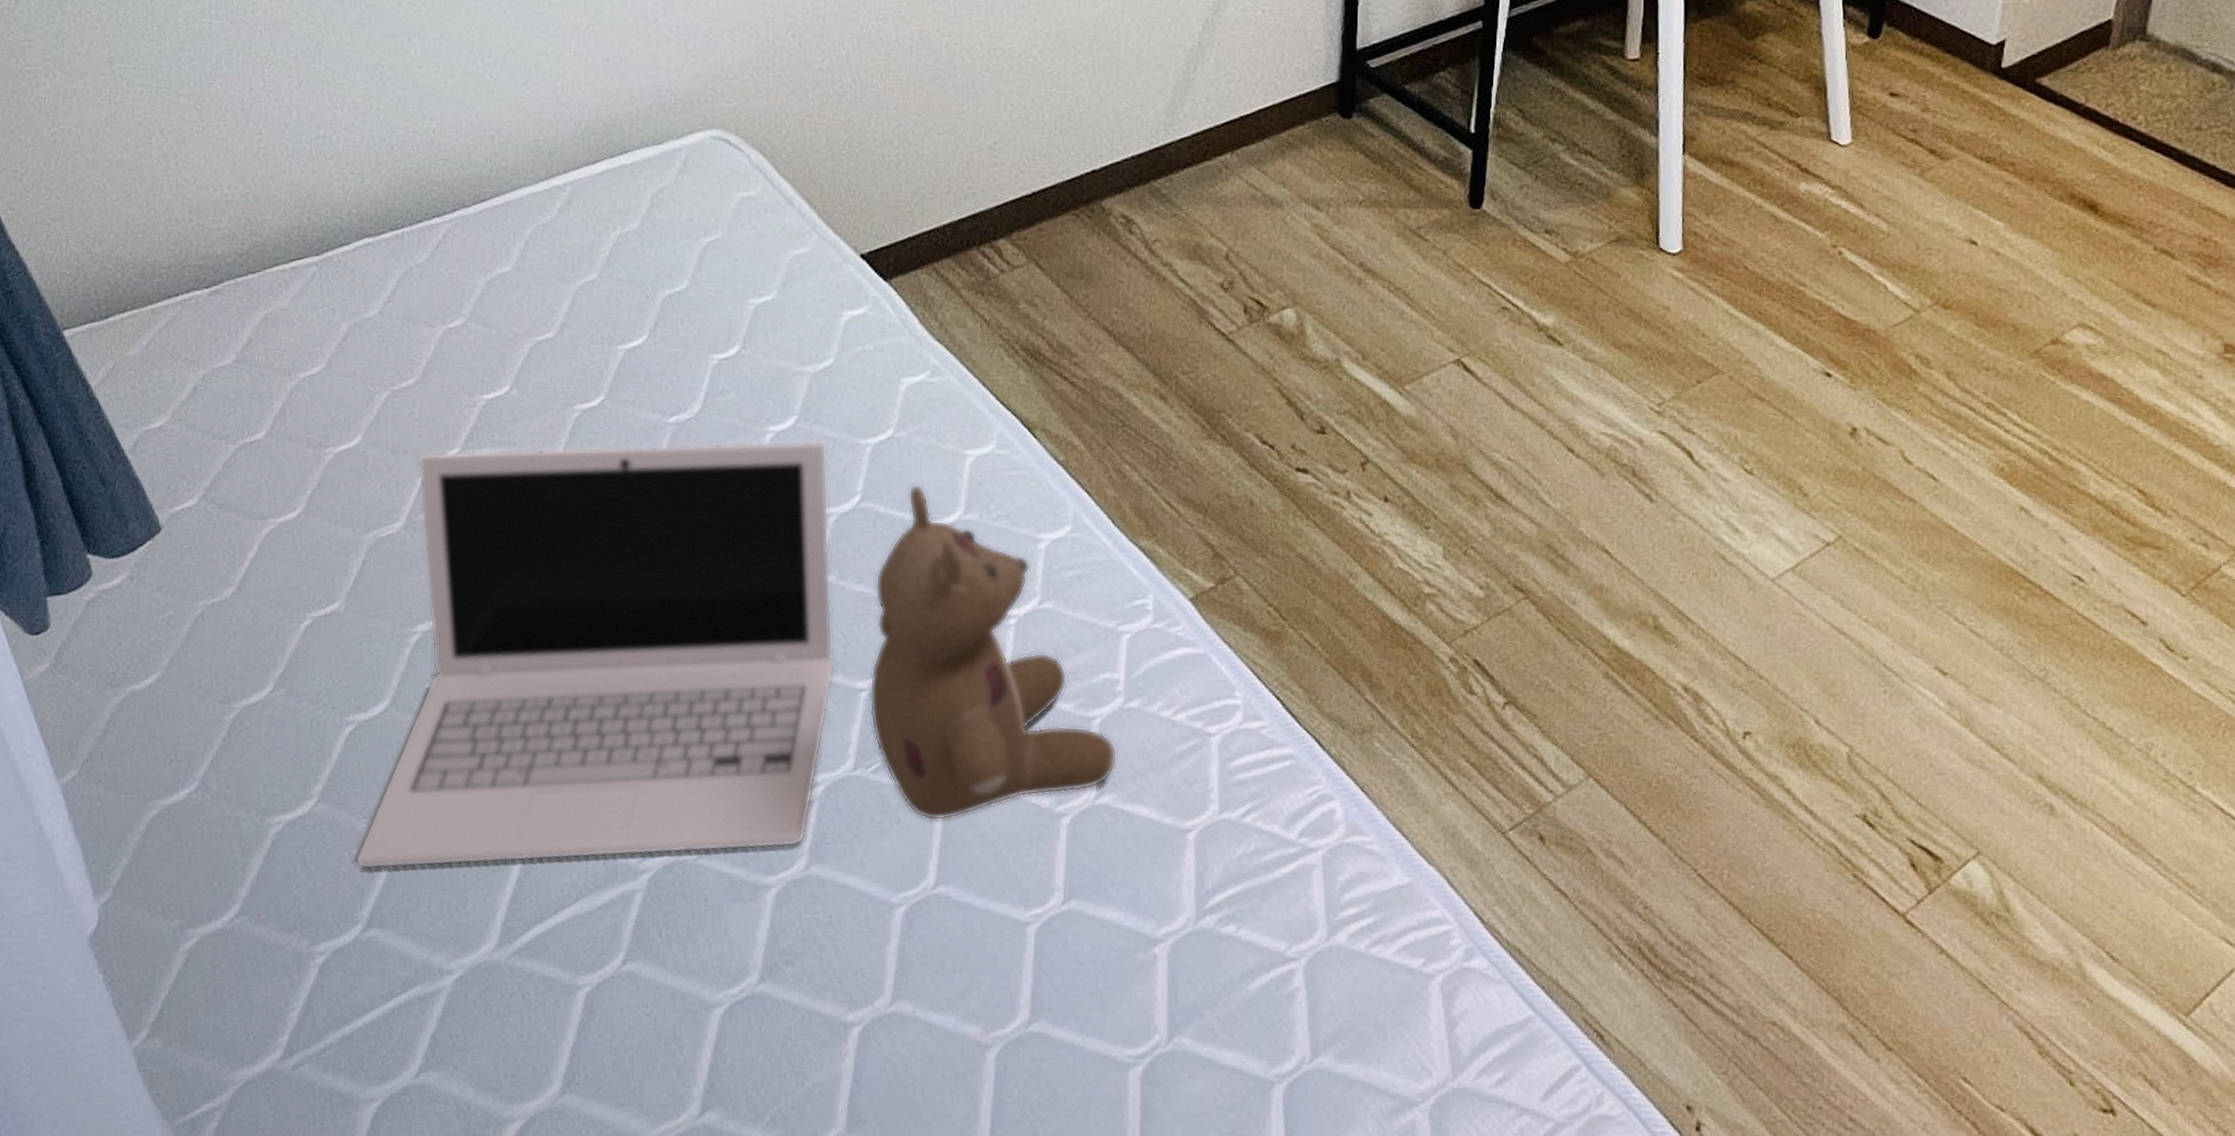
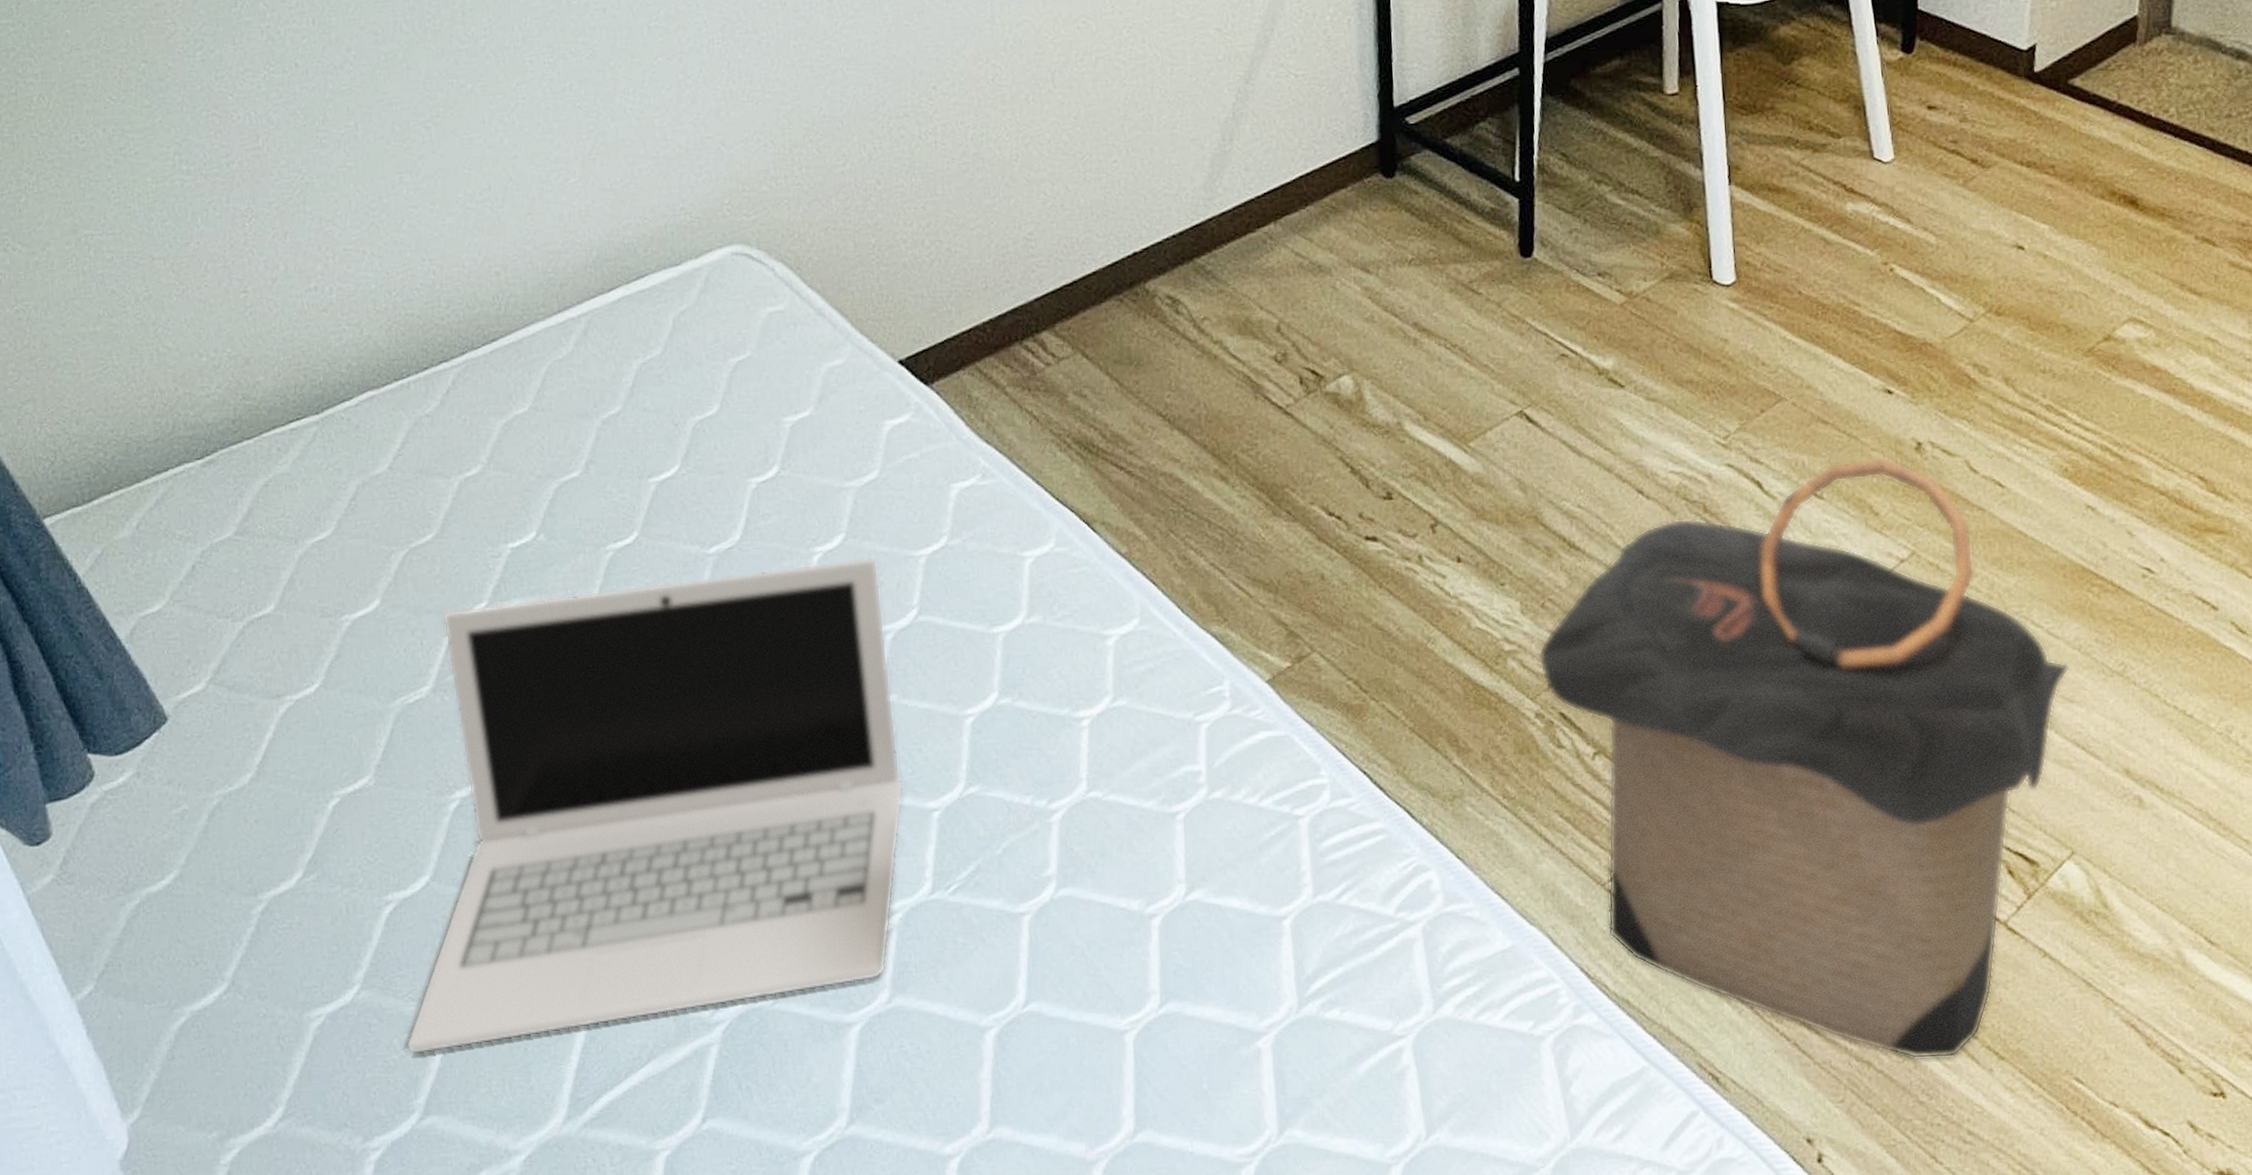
stuffed bear: present [869,484,1118,821] -> none [939,591,1206,937]
laundry hamper: none [1457,438,1990,1043] -> present [1538,456,2070,1059]

